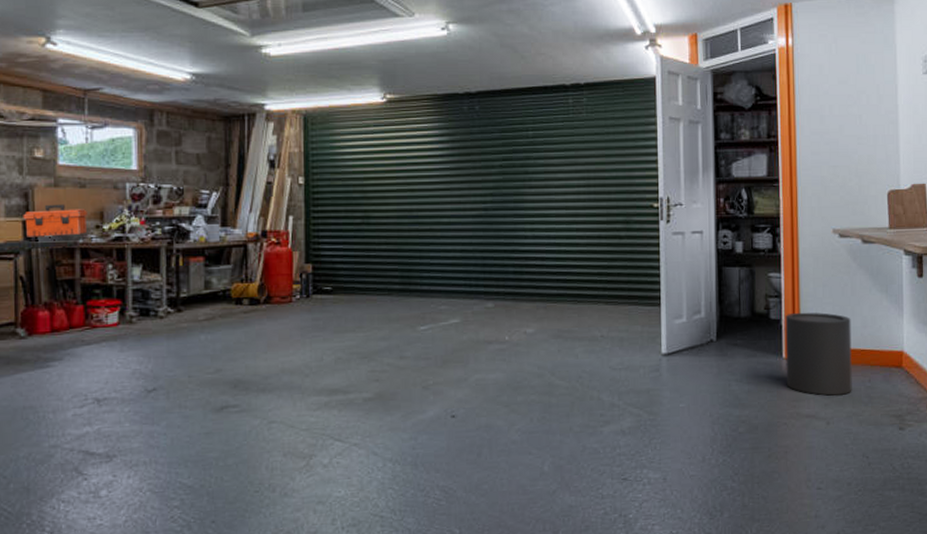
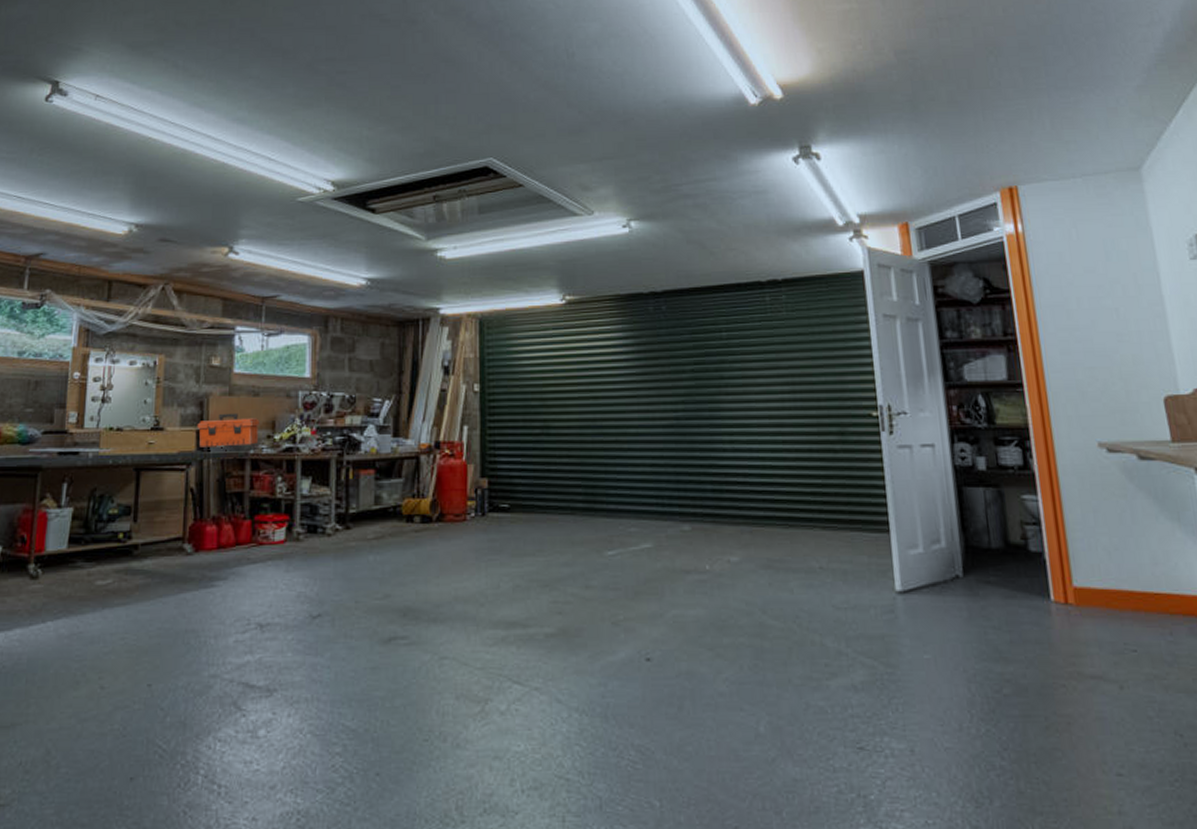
trash can: present [785,312,852,396] -> none [1048,543,1149,651]

